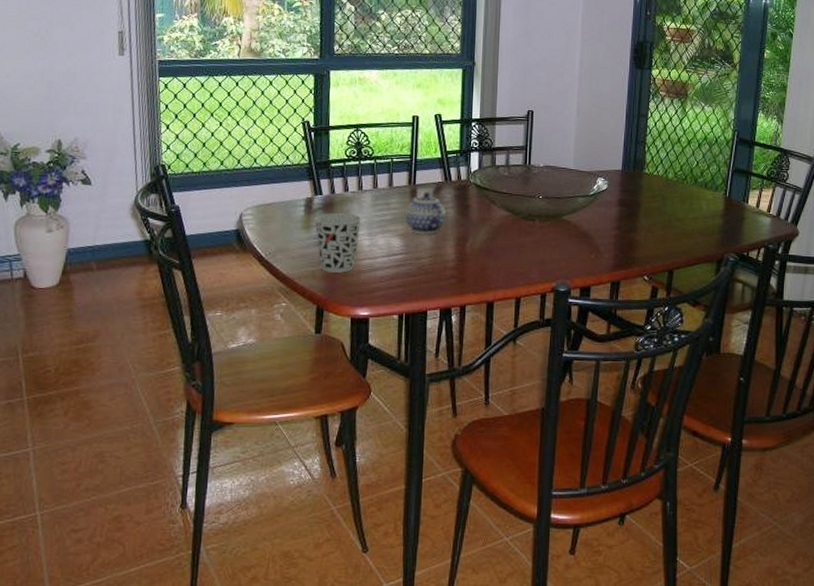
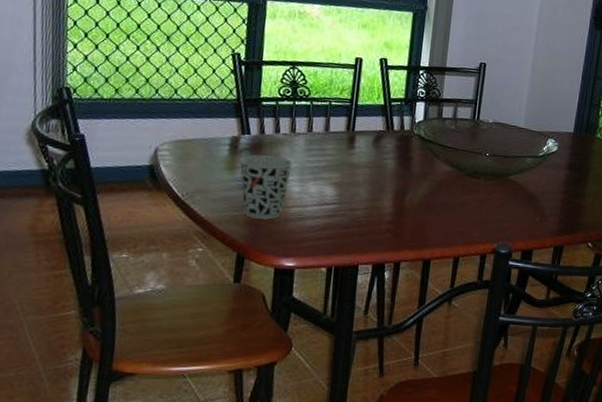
teapot: present [404,192,446,234] -> none [340,140,386,185]

